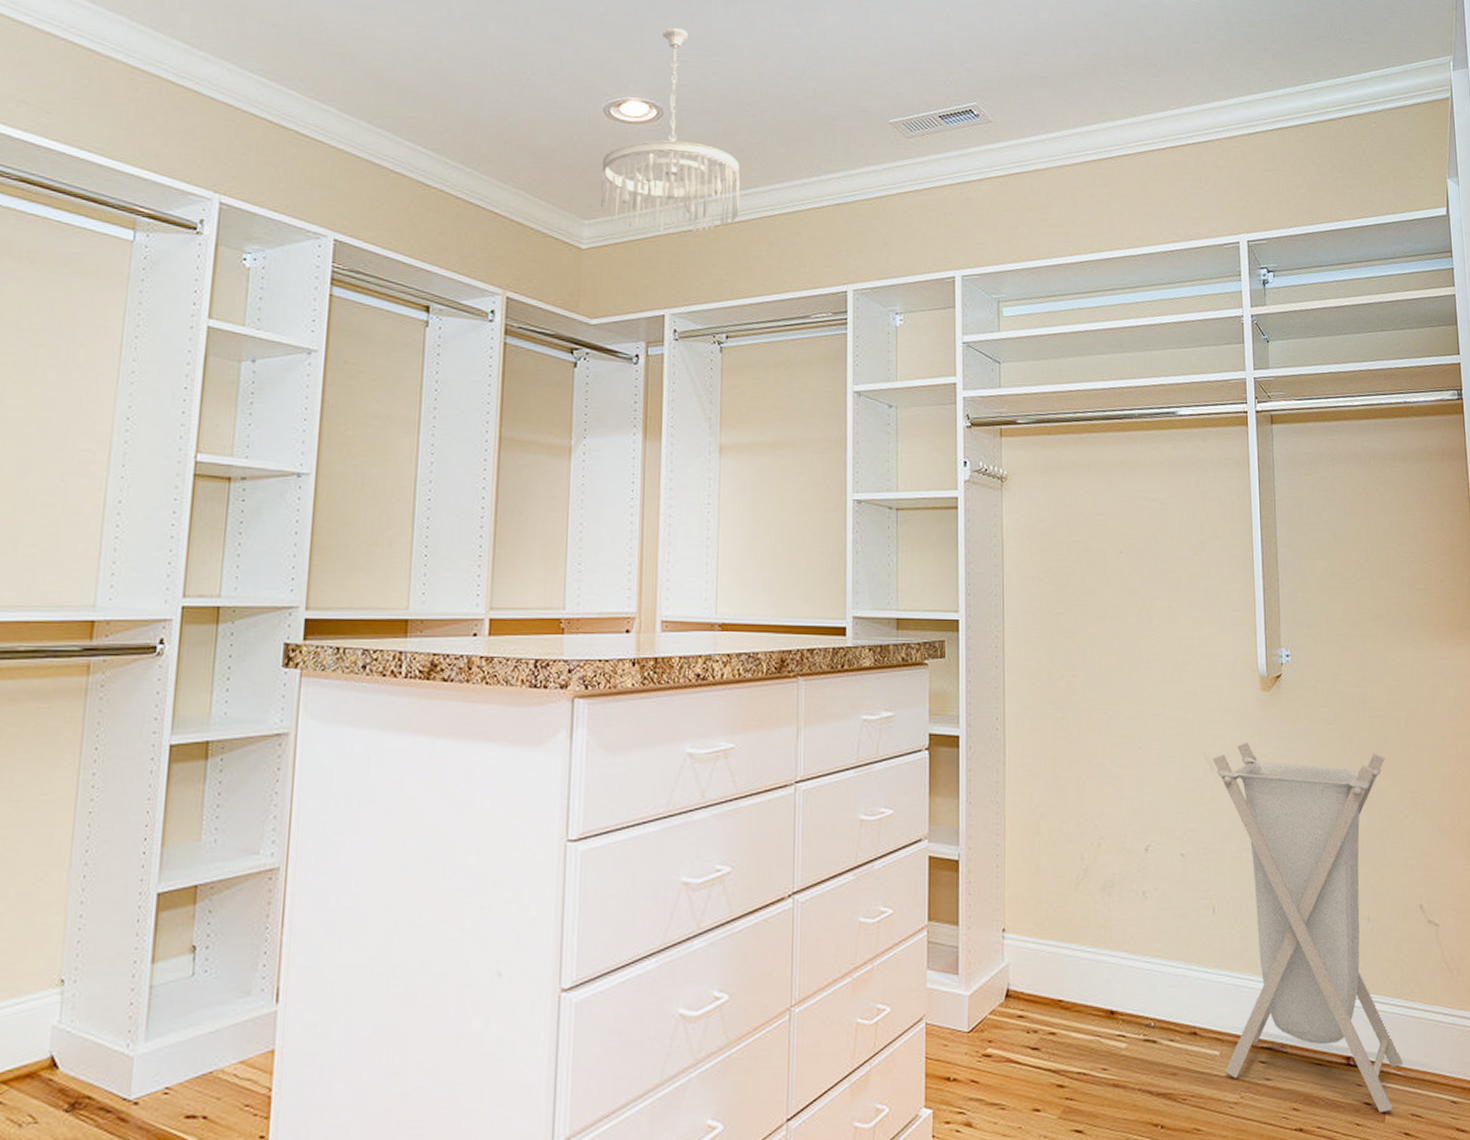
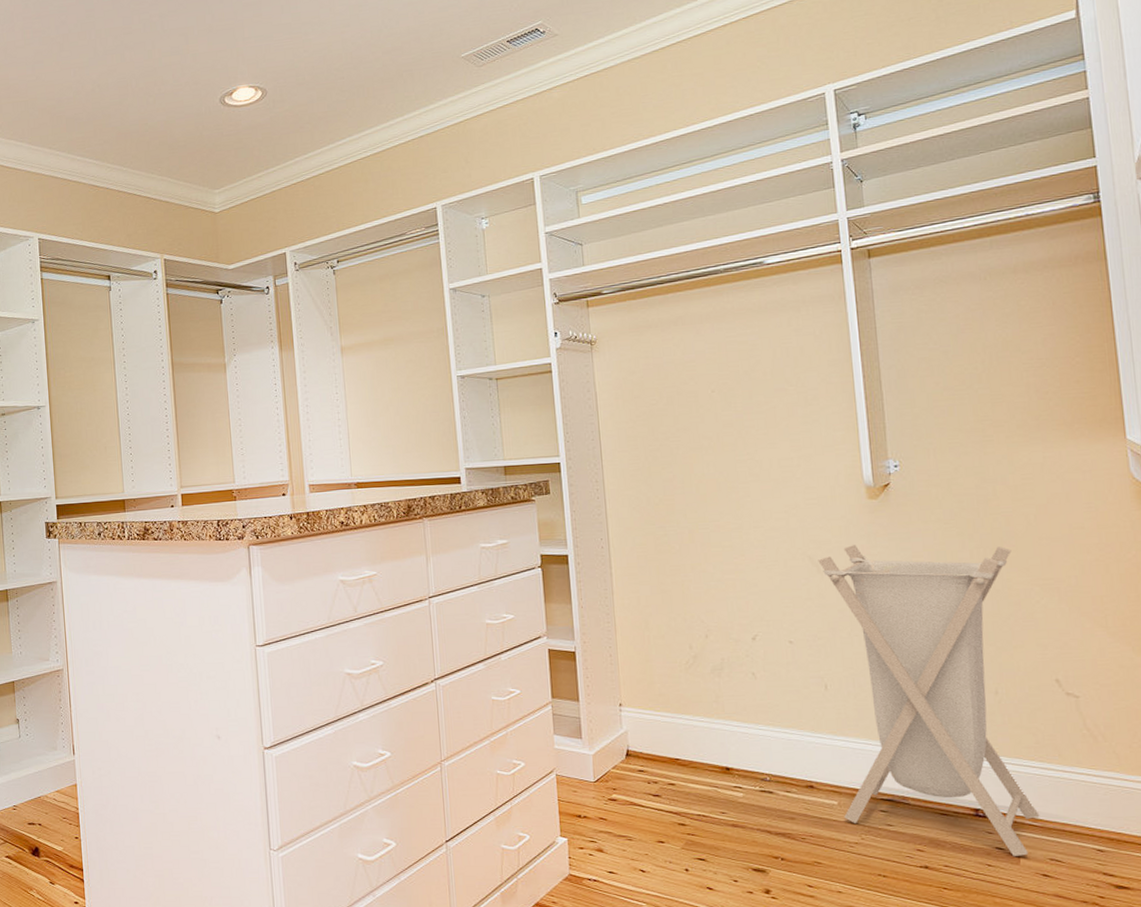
chandelier: present [601,27,740,232] -> none [223,20,337,190]

